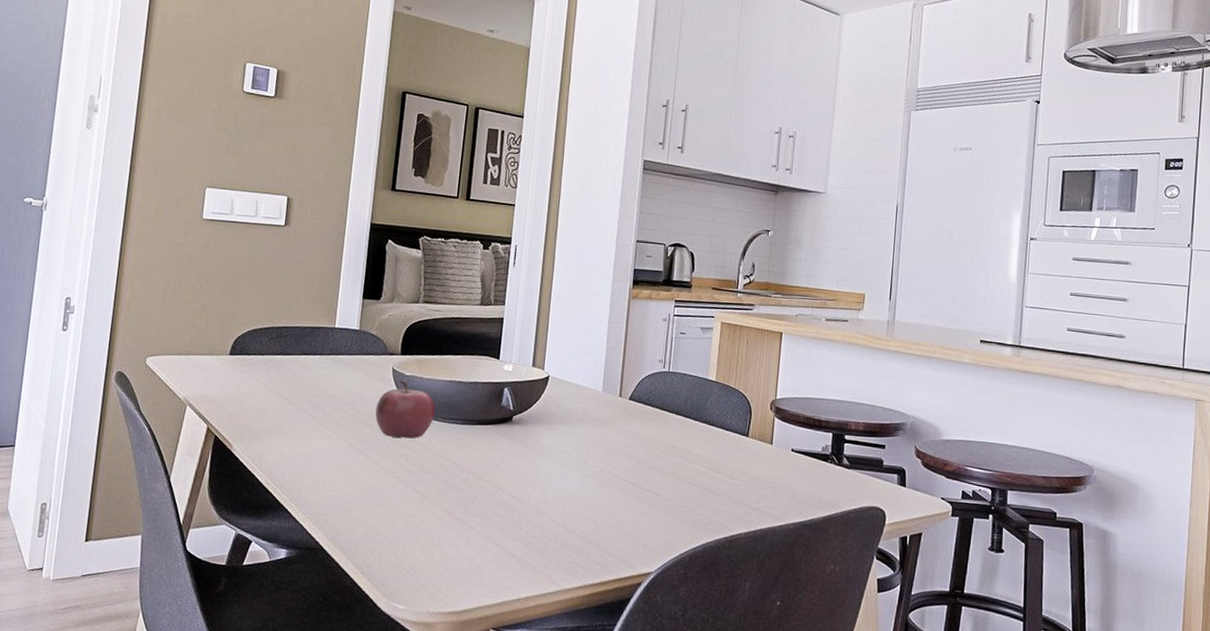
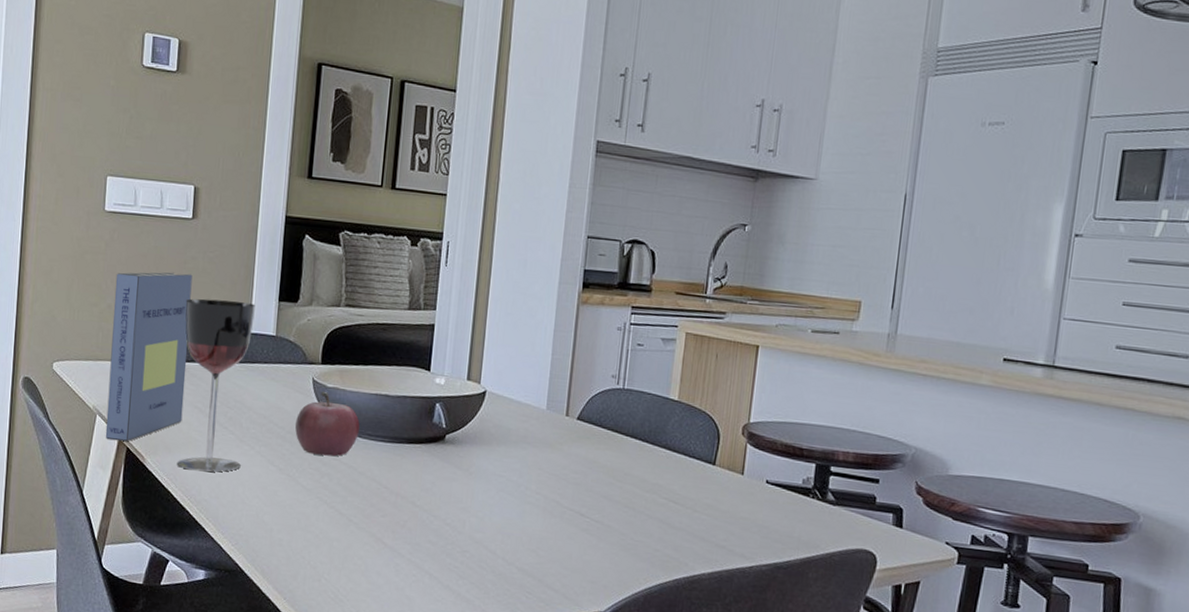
book: none [194,273,283,431] -> present [105,272,193,442]
wineglass: none [262,297,341,456] -> present [176,298,255,472]

